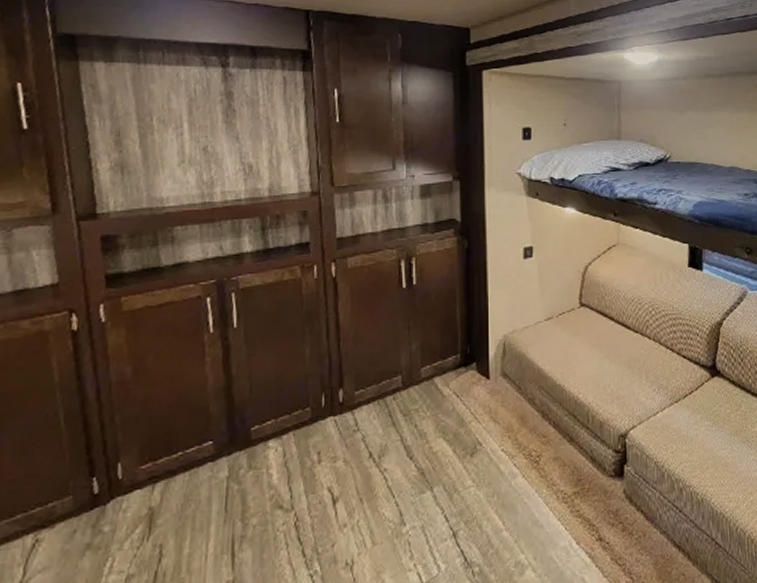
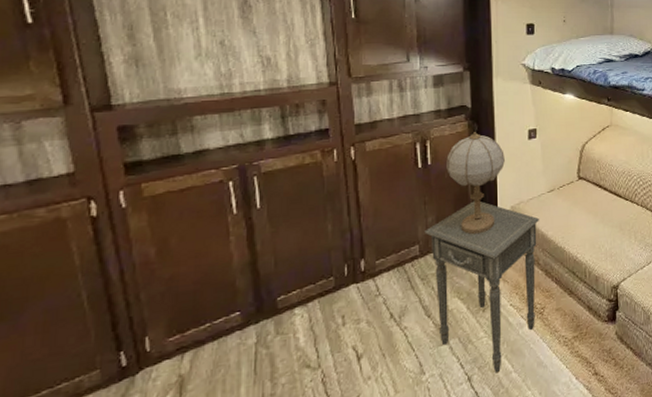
side table: none [408,327,535,530] -> present [424,201,539,373]
table lamp: none [433,249,497,367] -> present [446,132,505,235]

